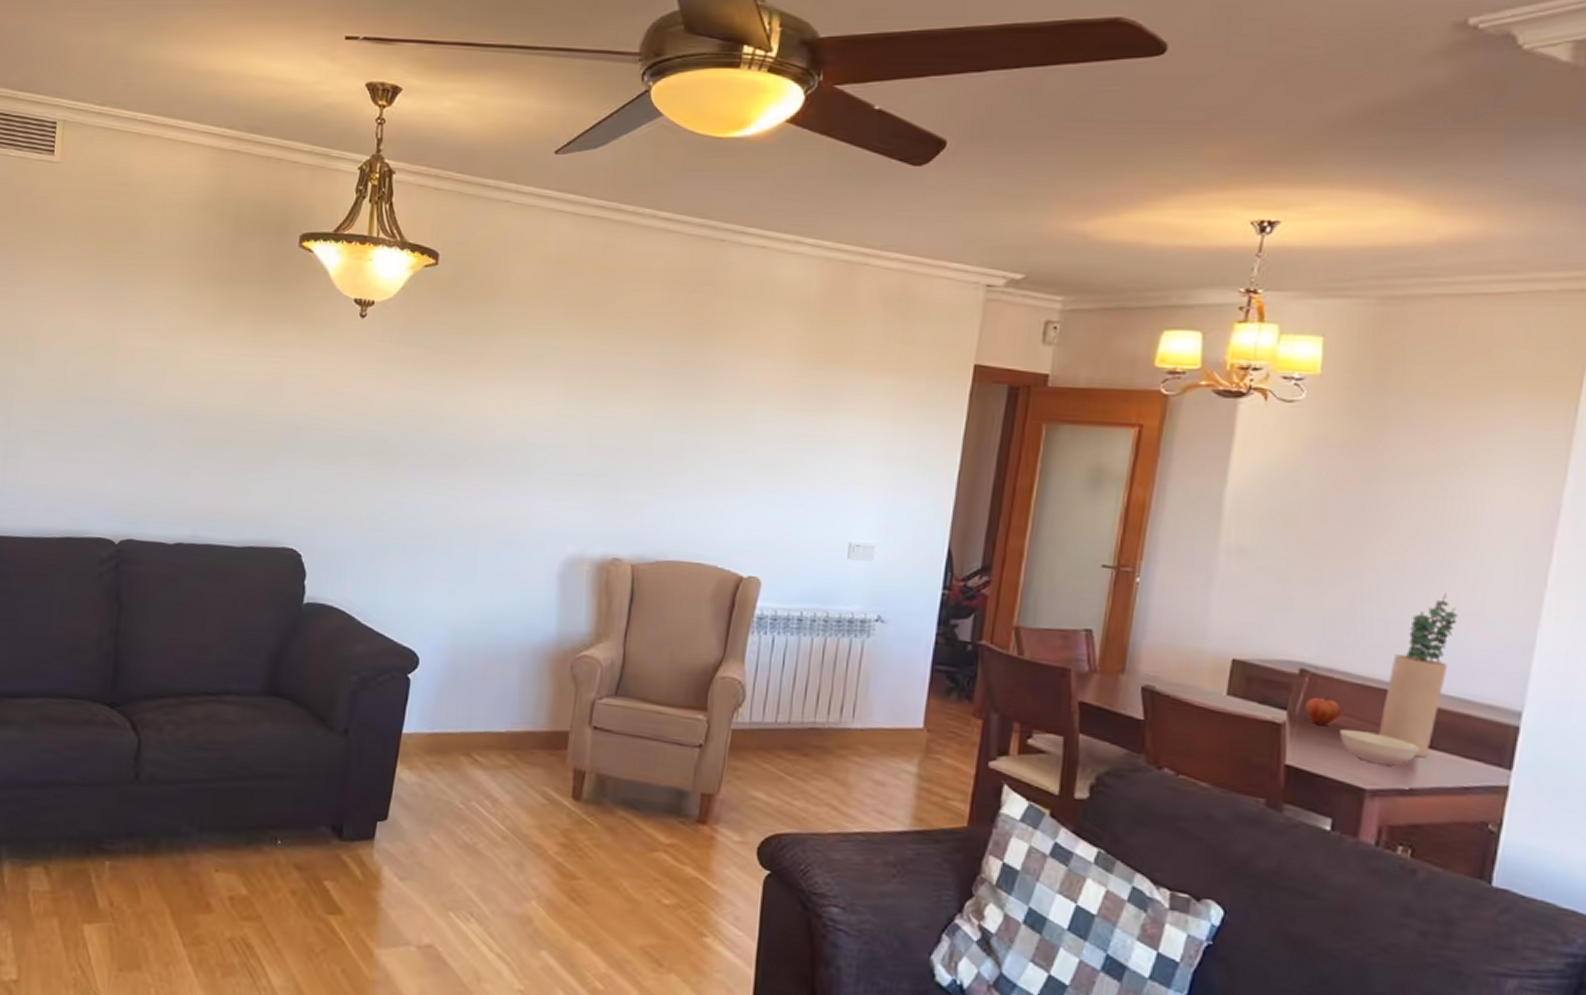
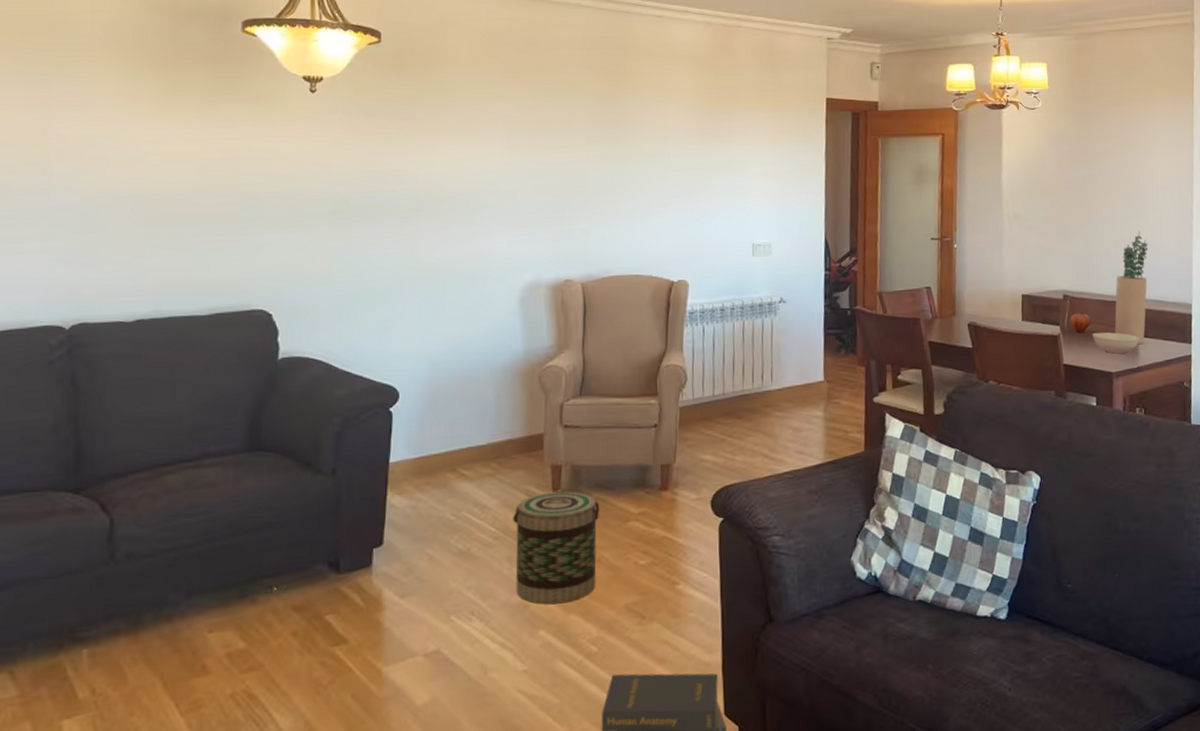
basket: none [520,798,624,927] -> present [513,489,600,605]

